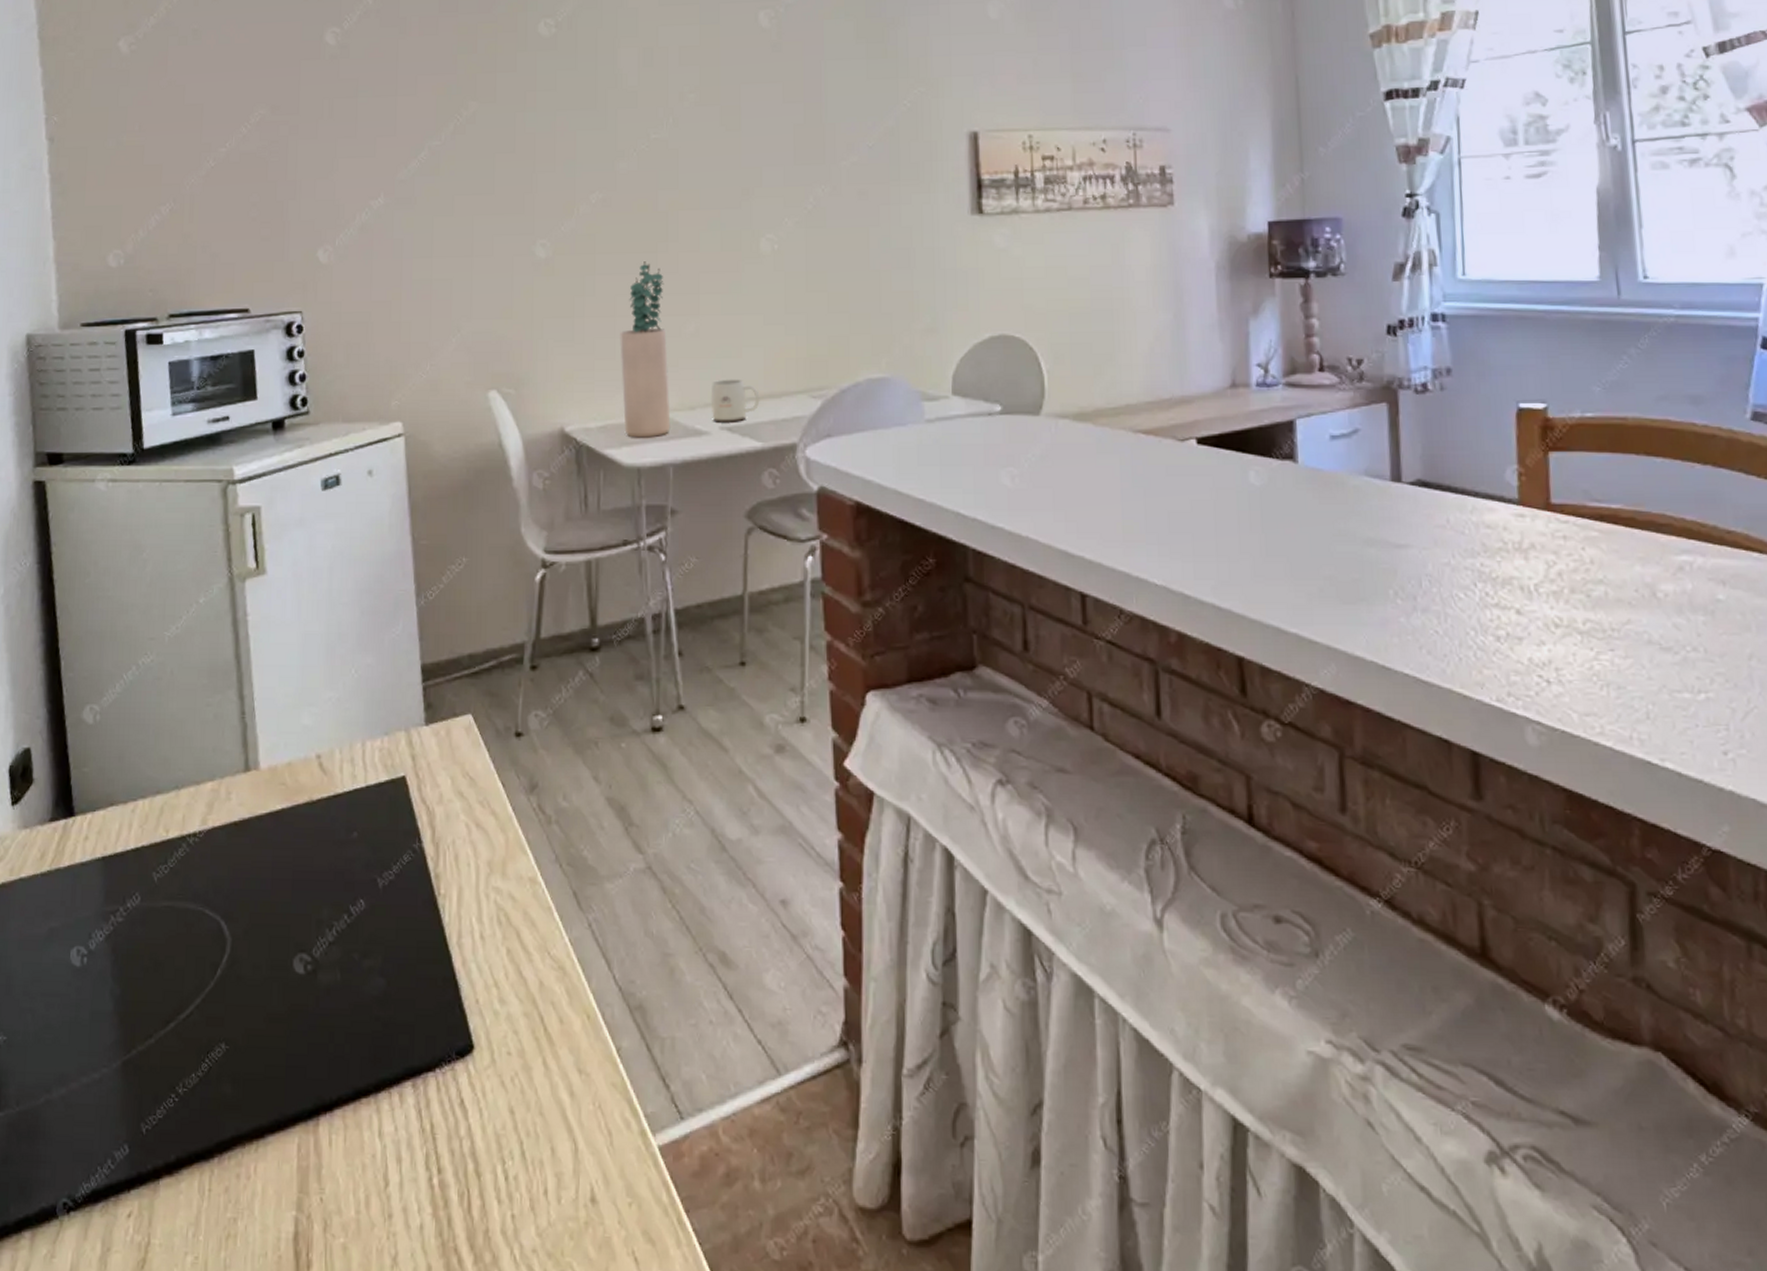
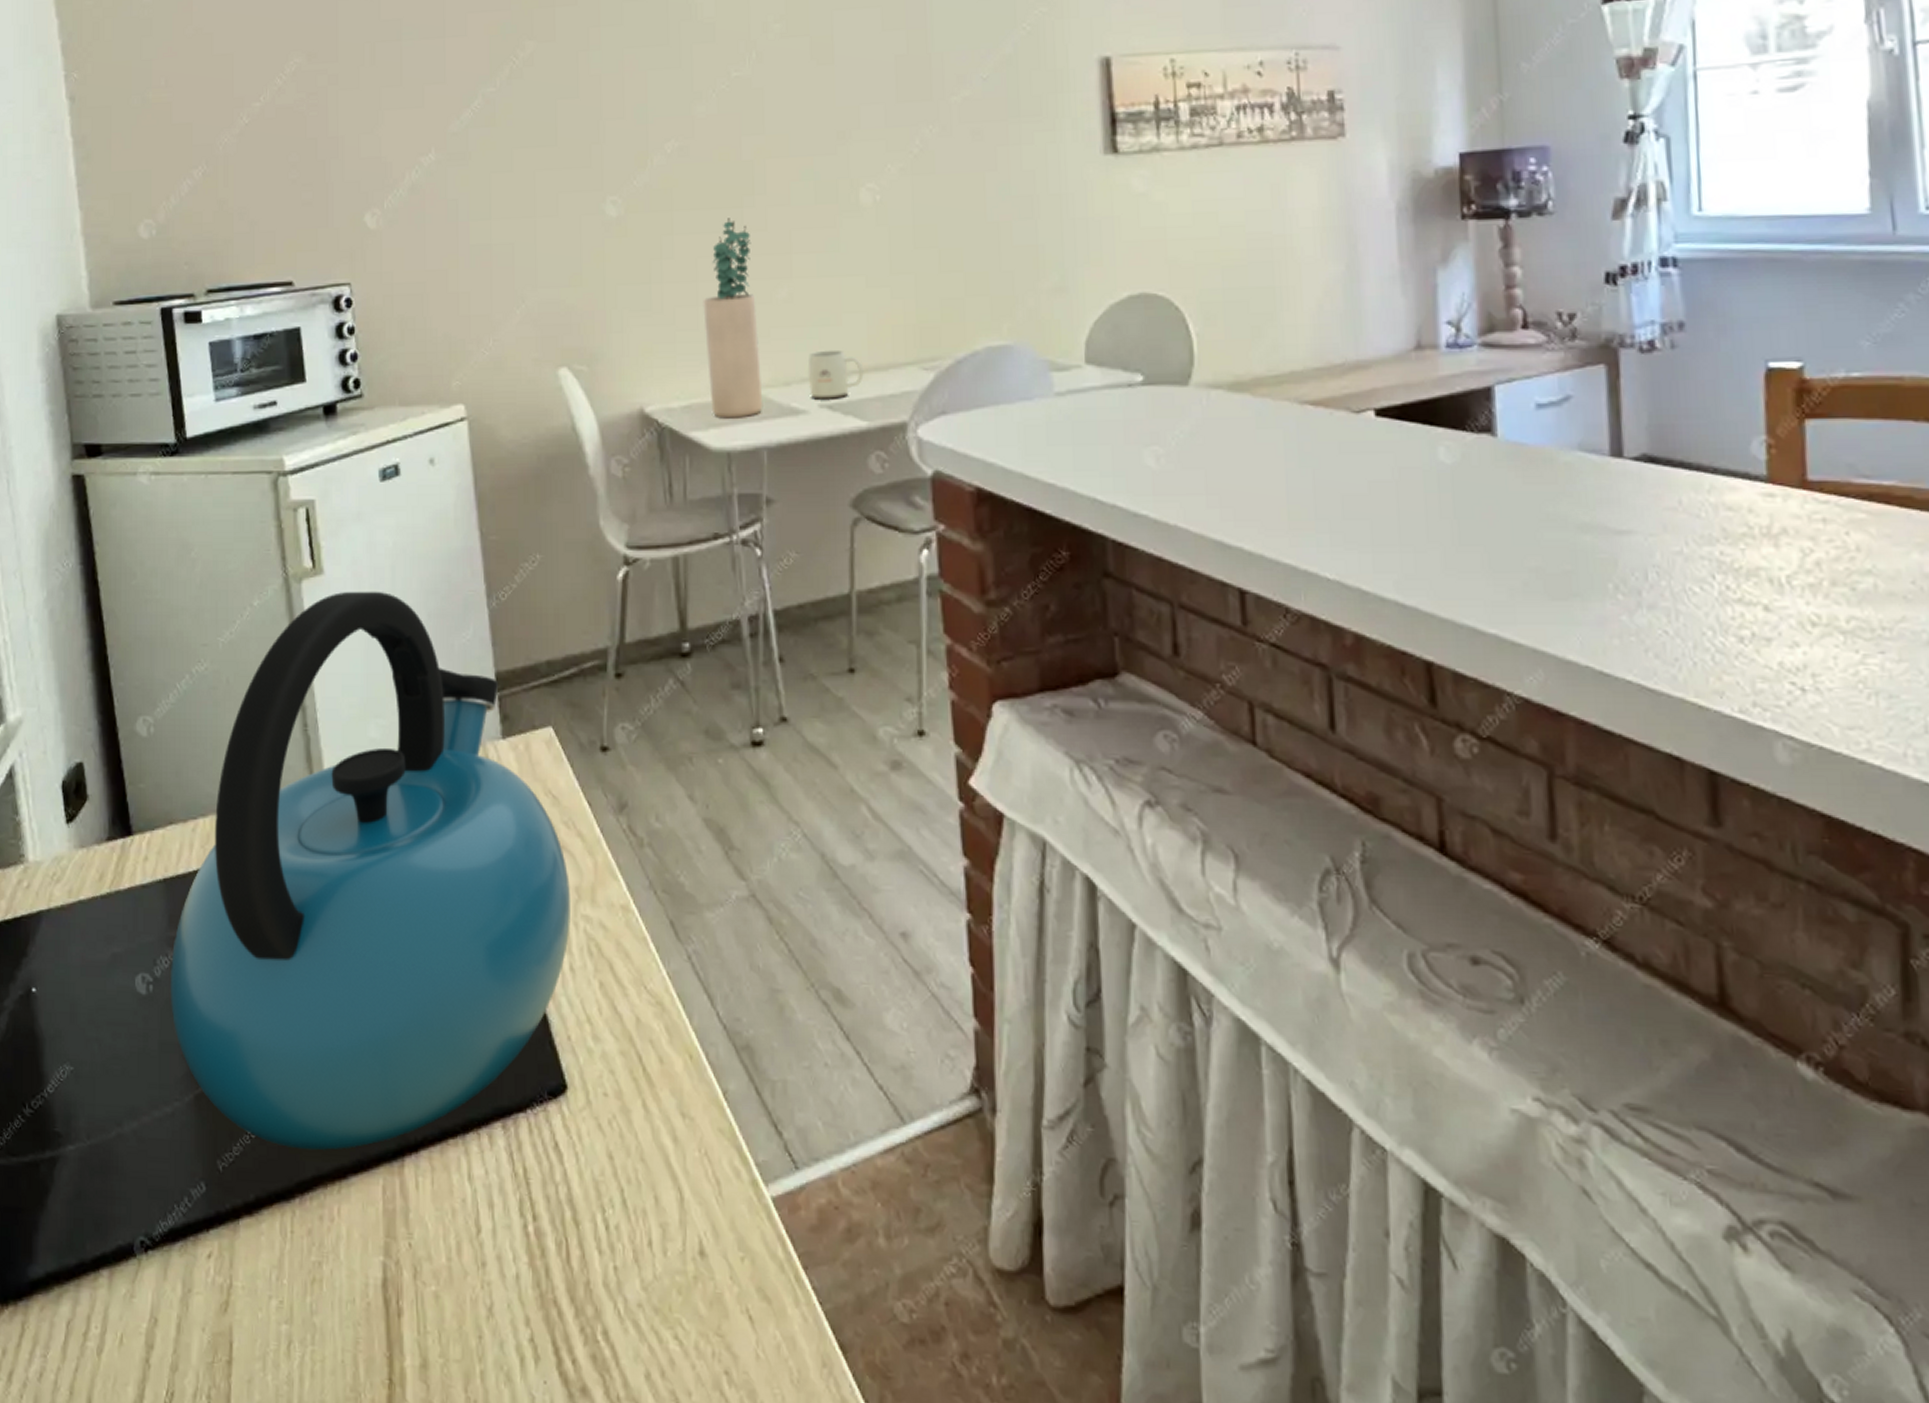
kettle: none [103,590,484,1112] -> present [170,591,572,1151]

